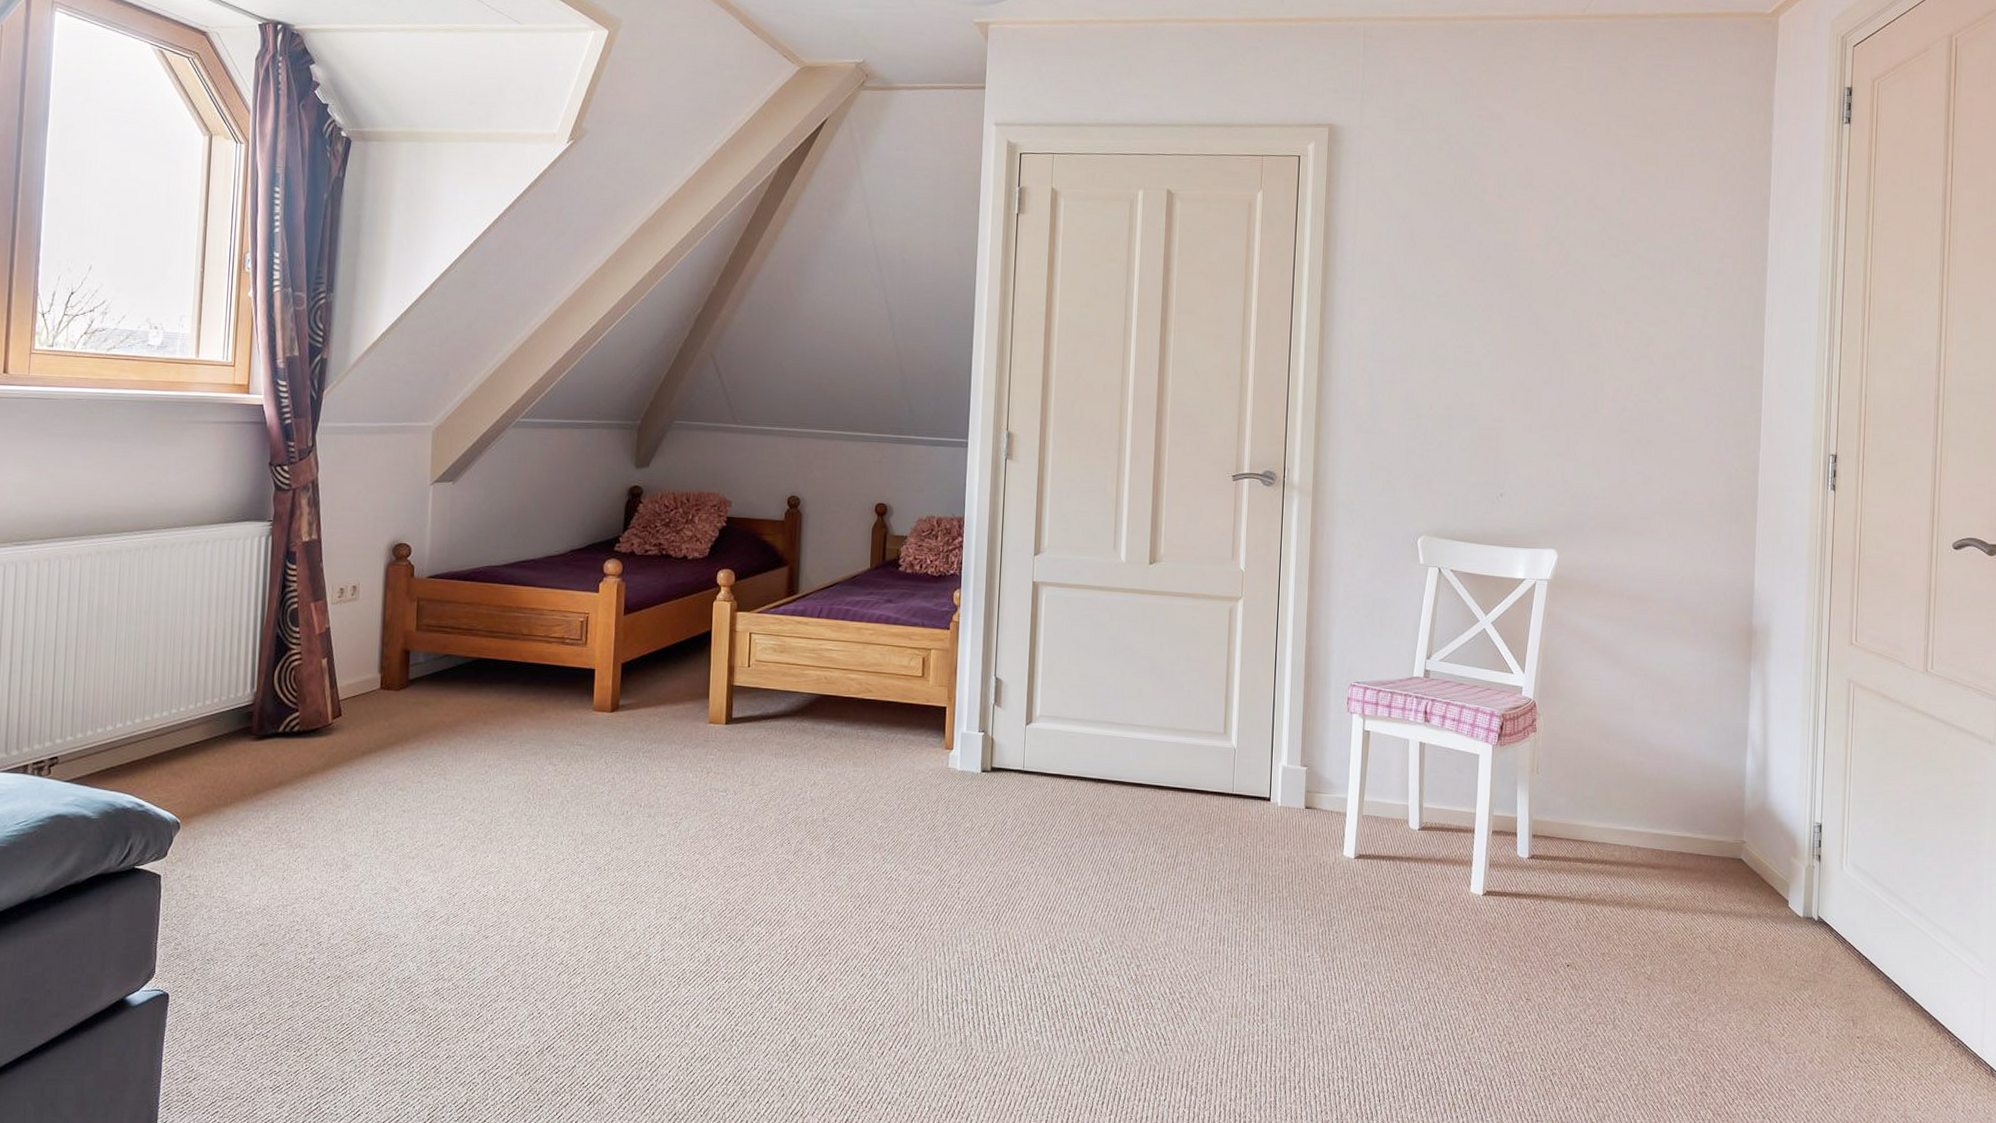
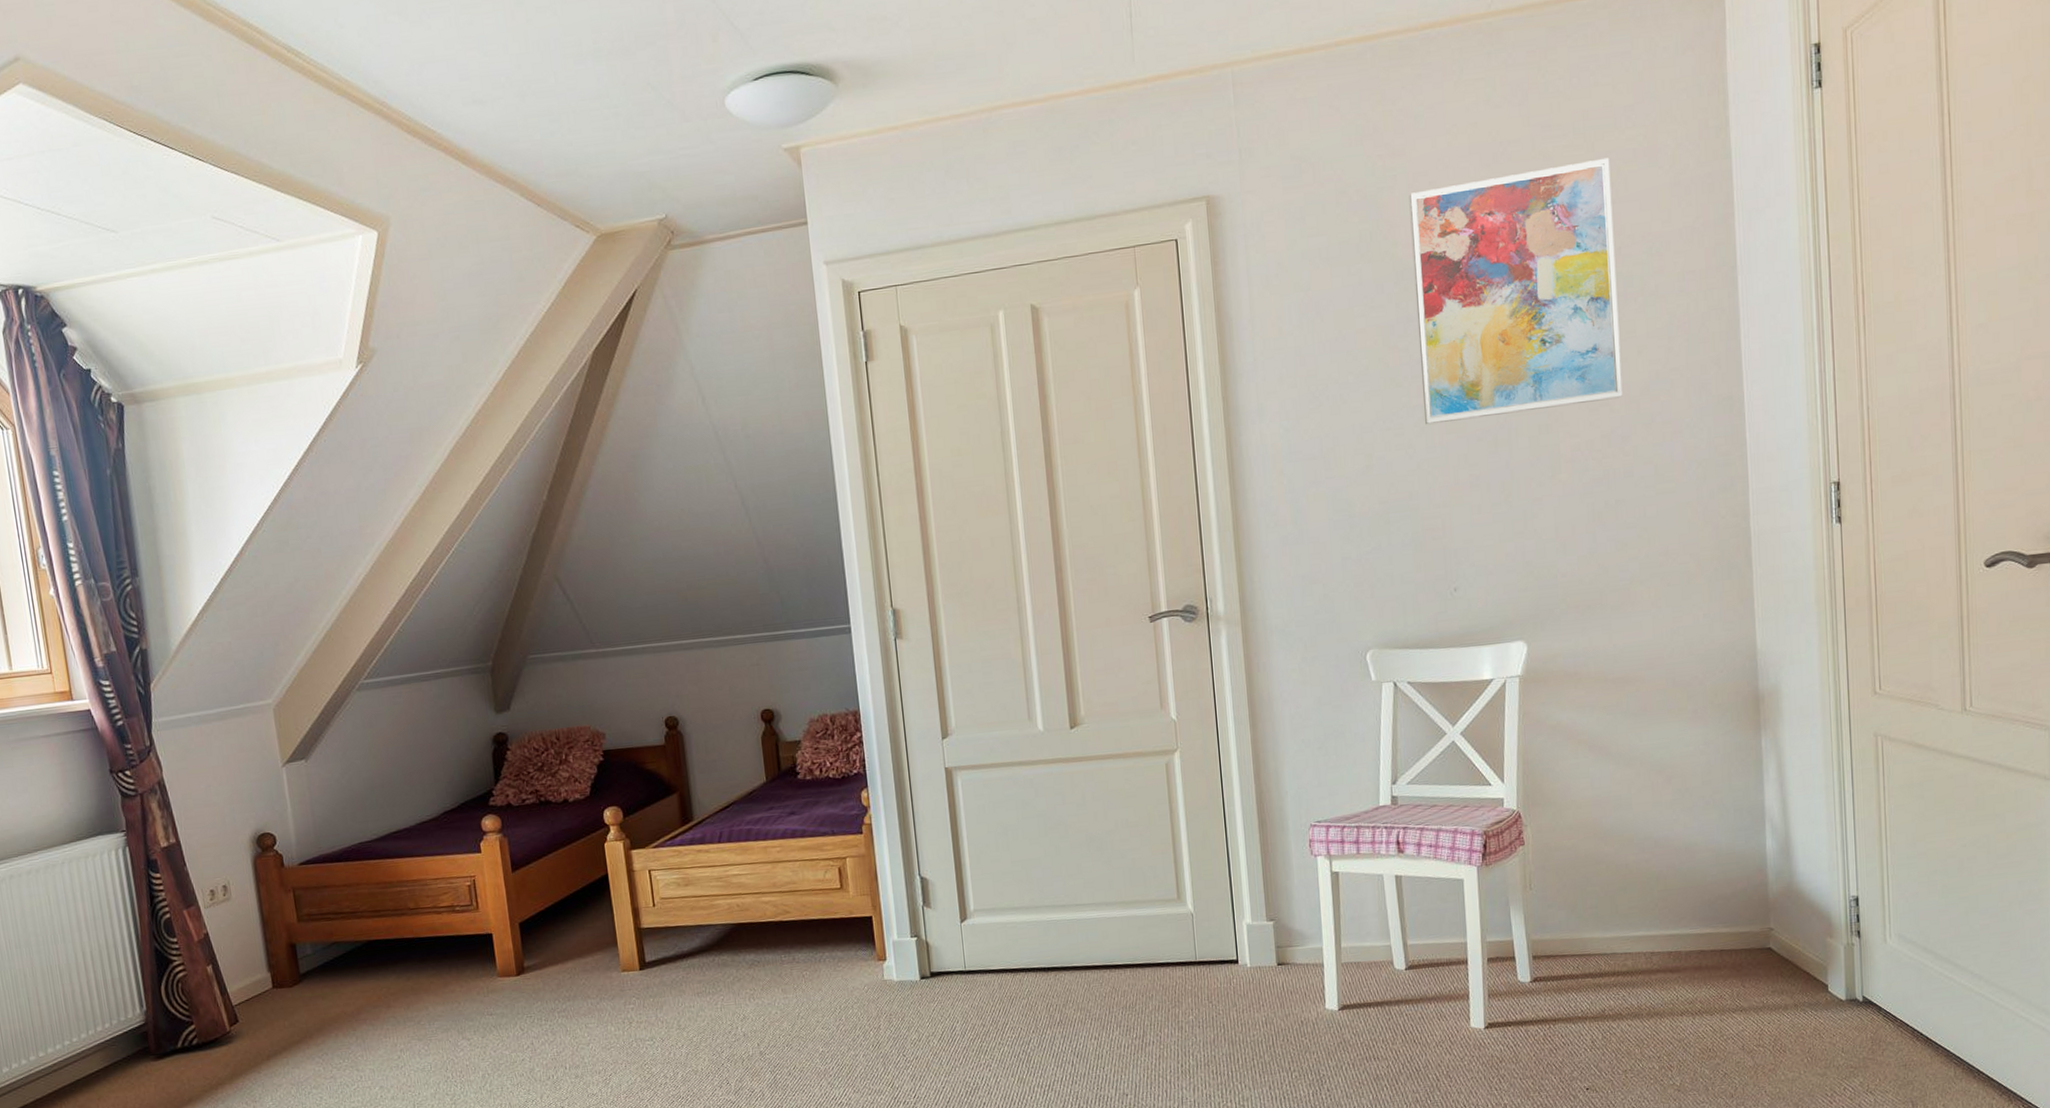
wall art: none [1491,150,1671,353] -> present [1409,157,1623,425]

